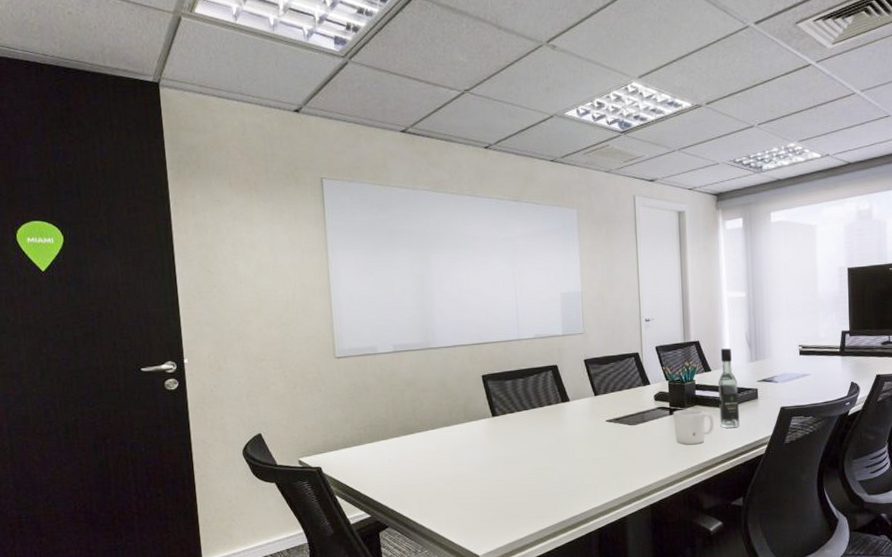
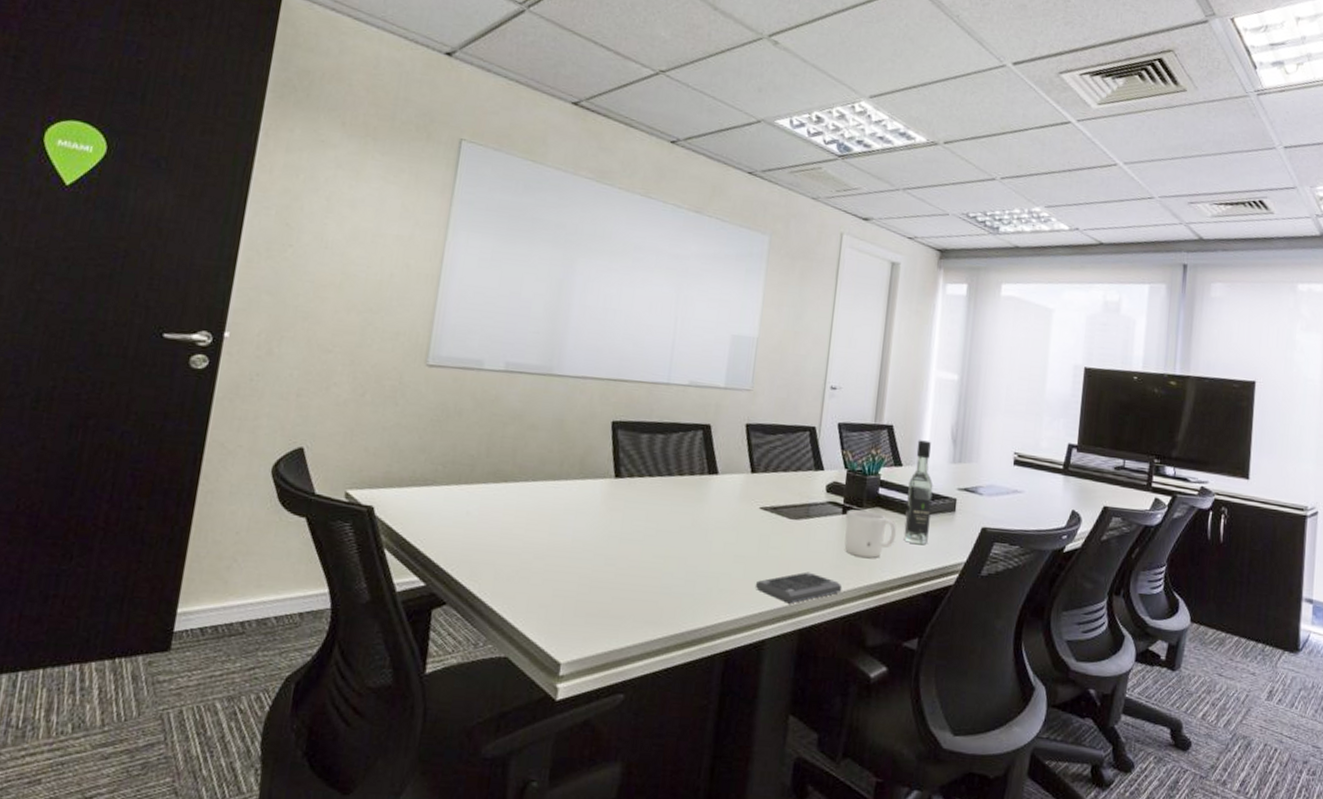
calculator: none [612,462,679,487] -> present [755,572,843,604]

